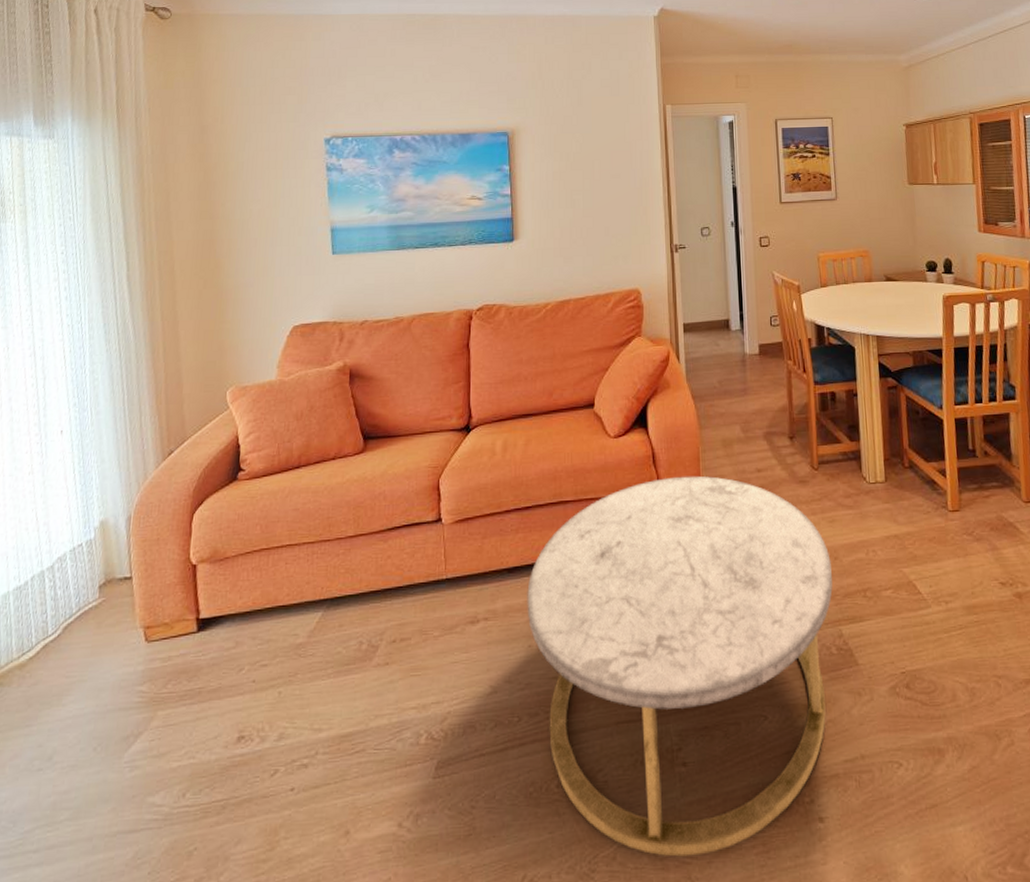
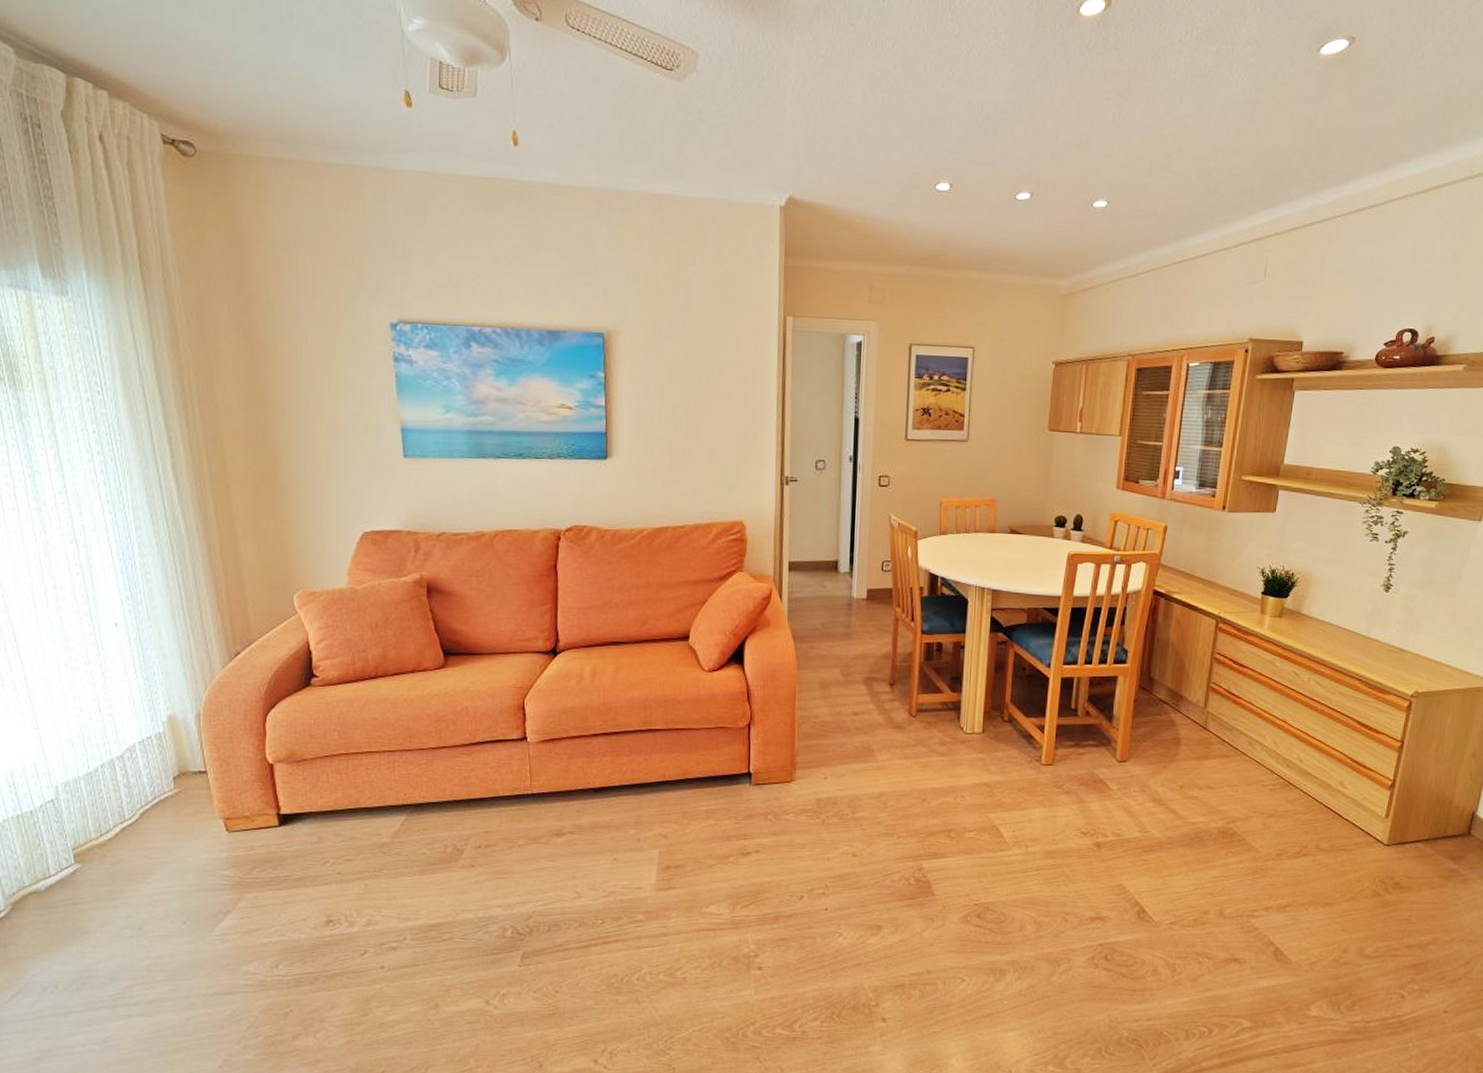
coffee table: present [527,475,833,857] -> none [613,713,919,1042]

